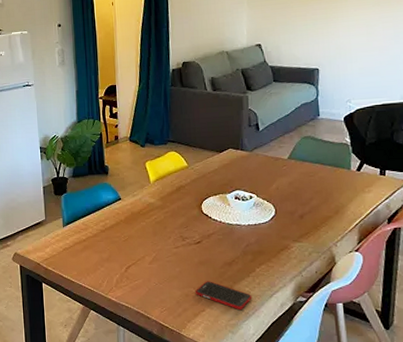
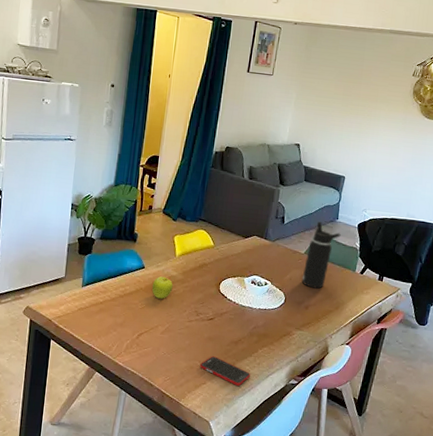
fruit: none [131,205,153,229] -> present [152,276,173,299]
water bottle: none [290,122,326,195] -> present [301,222,341,289]

